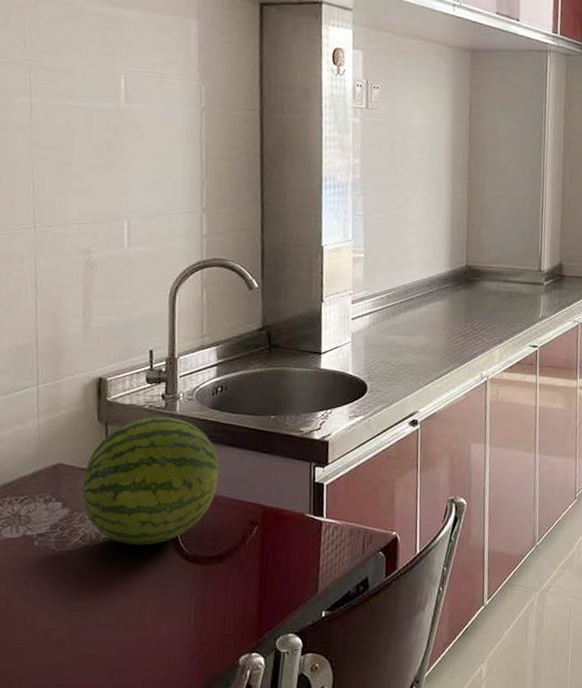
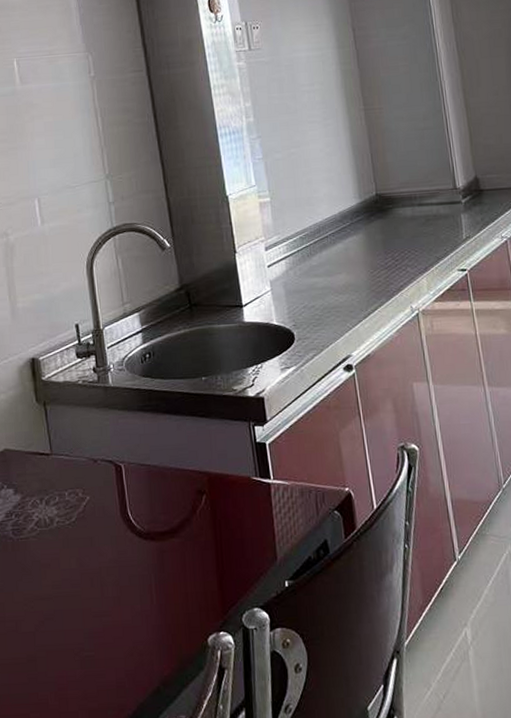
fruit: present [82,417,219,545] -> none [30,390,160,526]

